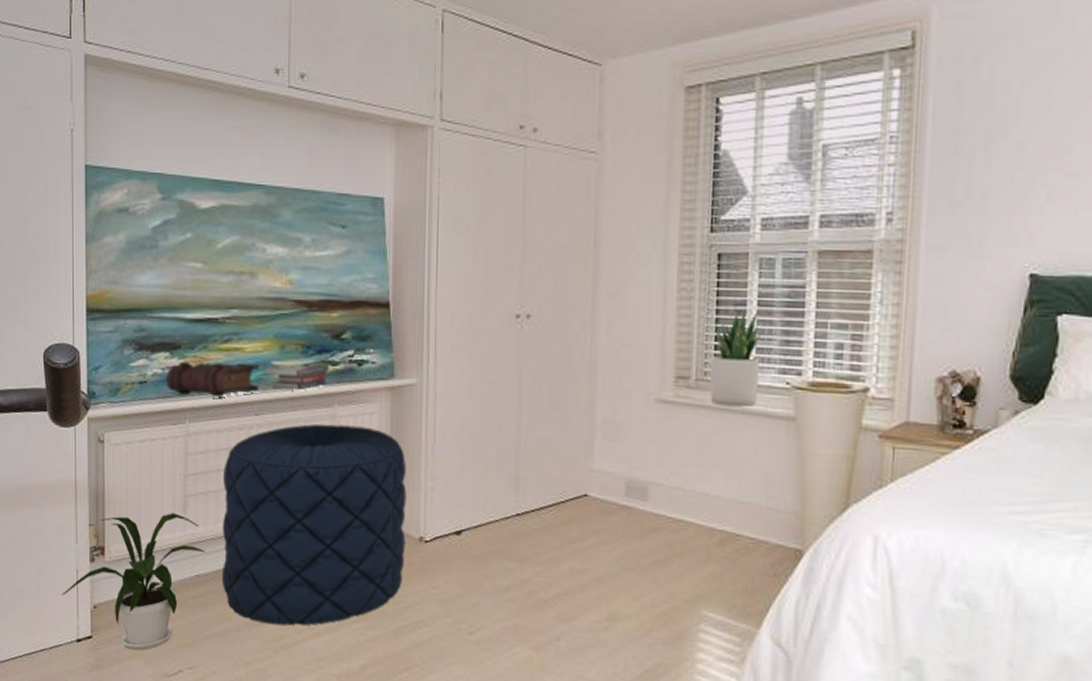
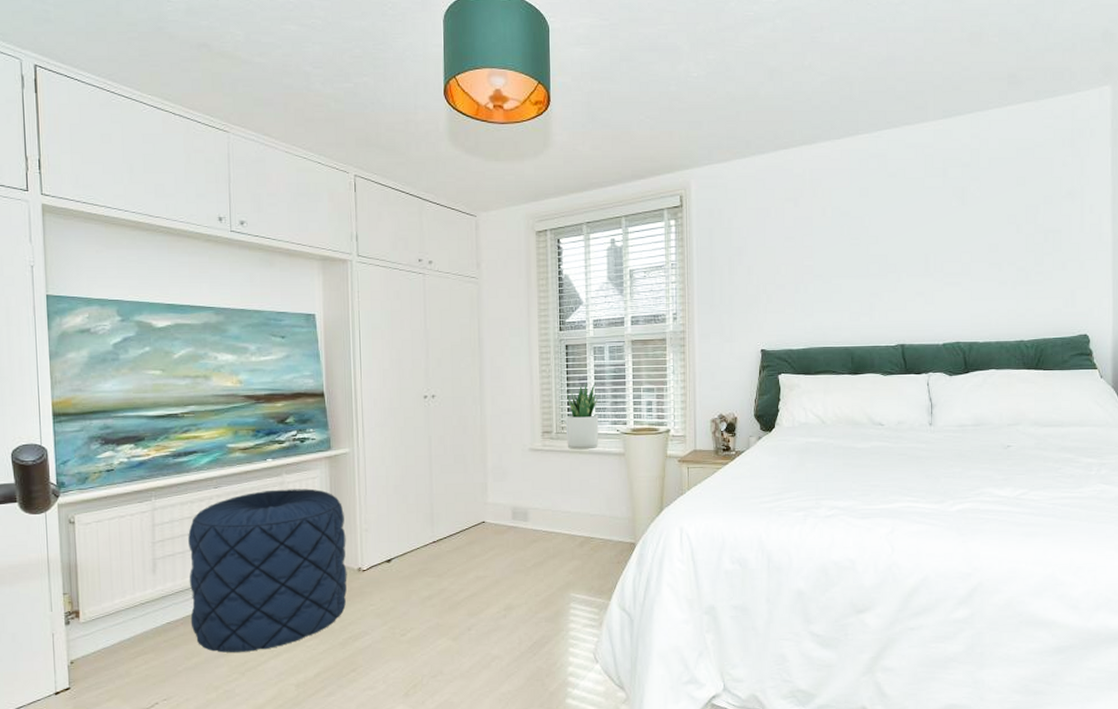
house plant: present [62,512,205,651] -> none [38,573,175,693]
book: present [165,360,259,398] -> none [131,447,217,478]
books: present [265,362,328,391] -> none [221,443,276,466]

